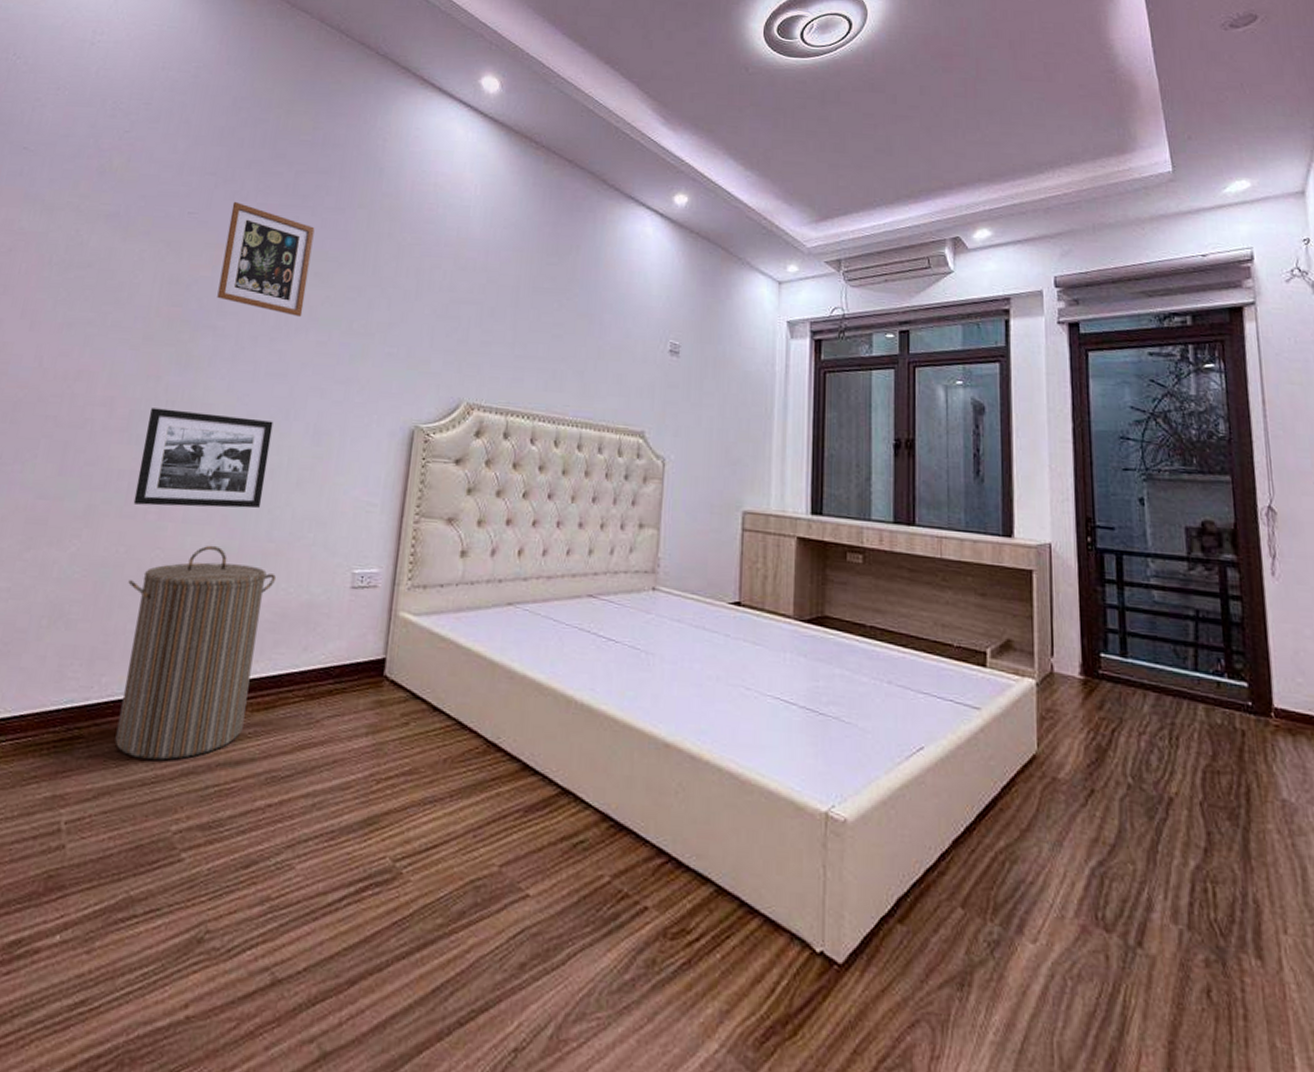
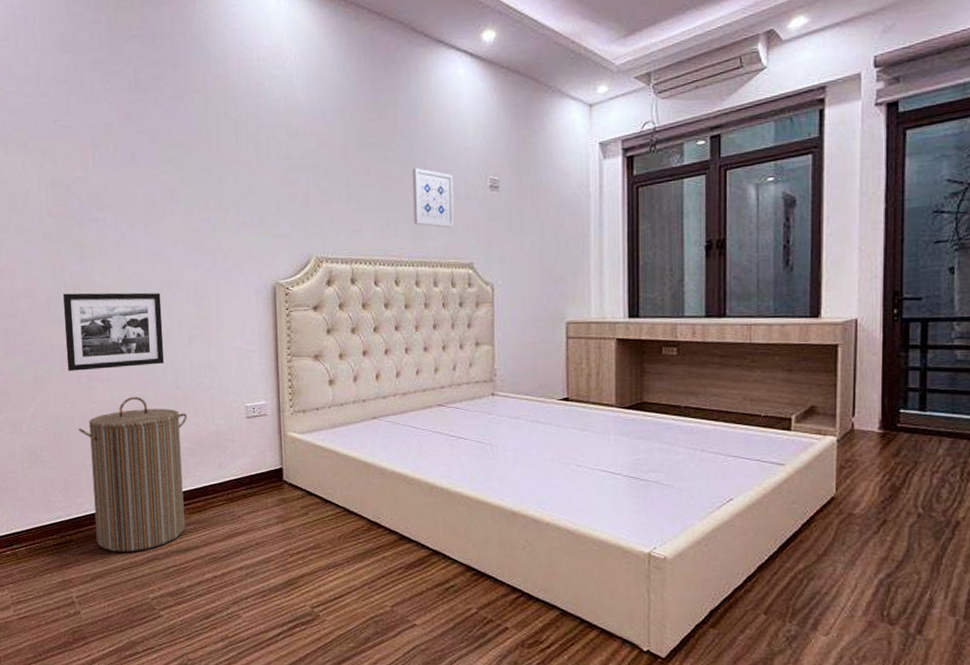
picture frame: present [217,202,315,318] -> none [87,104,166,202]
wall art: none [582,320,632,390] -> present [412,168,455,228]

